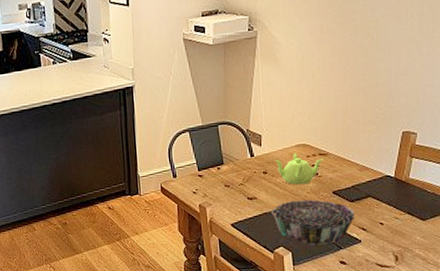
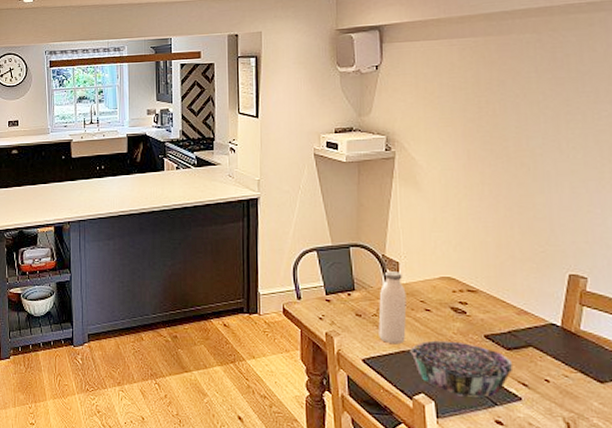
water bottle: none [244,143,268,207] -> present [378,271,407,343]
teapot: present [274,152,323,185] -> none [414,285,472,323]

